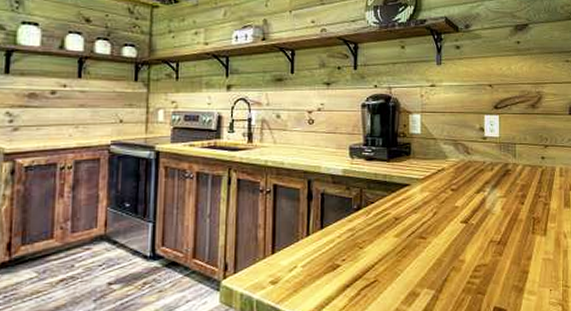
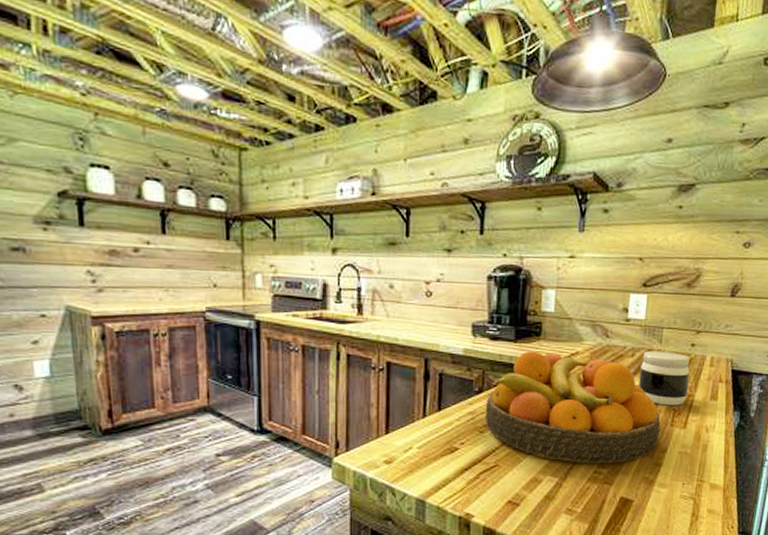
fruit bowl: none [363,169,524,275] -> present [485,351,661,464]
jar: none [500,164,544,215] -> present [639,350,690,406]

